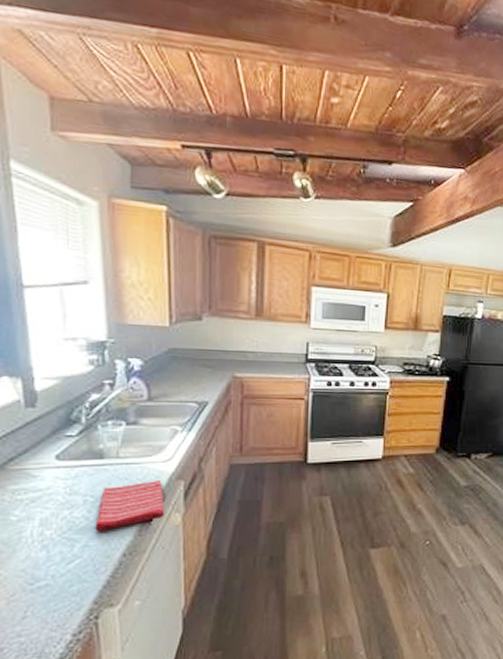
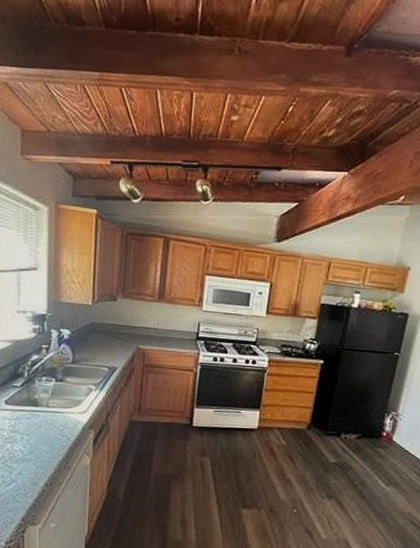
dish towel: present [95,481,165,532] -> none [27,428,79,464]

